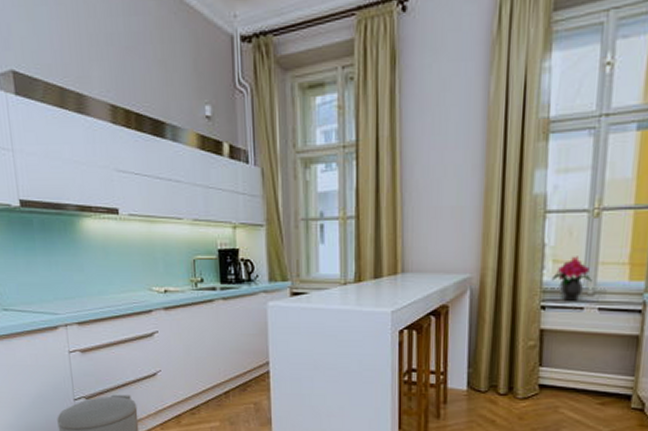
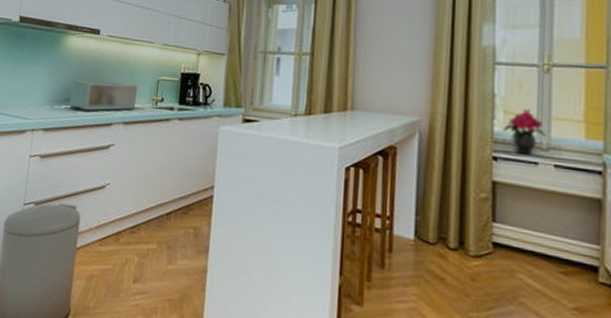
toaster: none [98,266,174,301] -> present [69,80,138,113]

